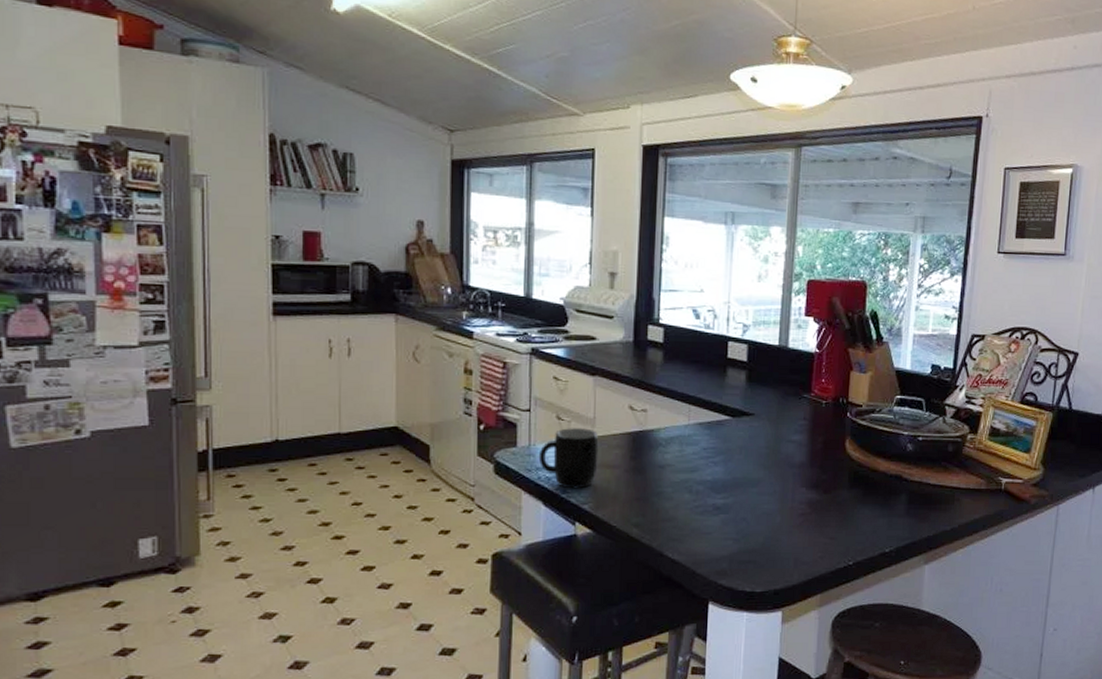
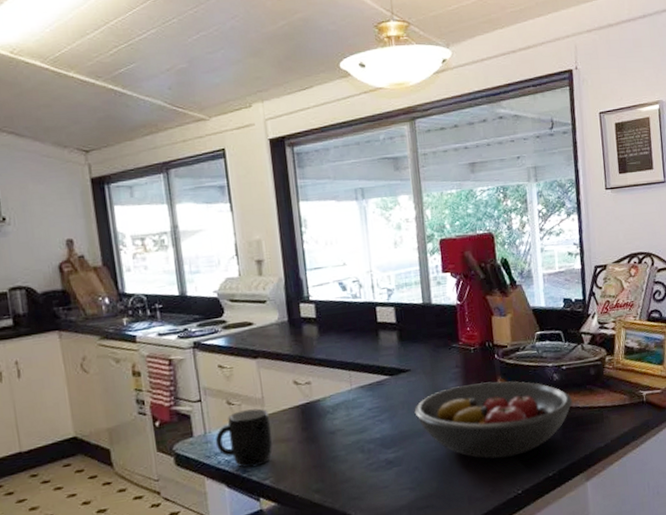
fruit bowl: none [751,439,923,524] -> present [414,381,572,459]

